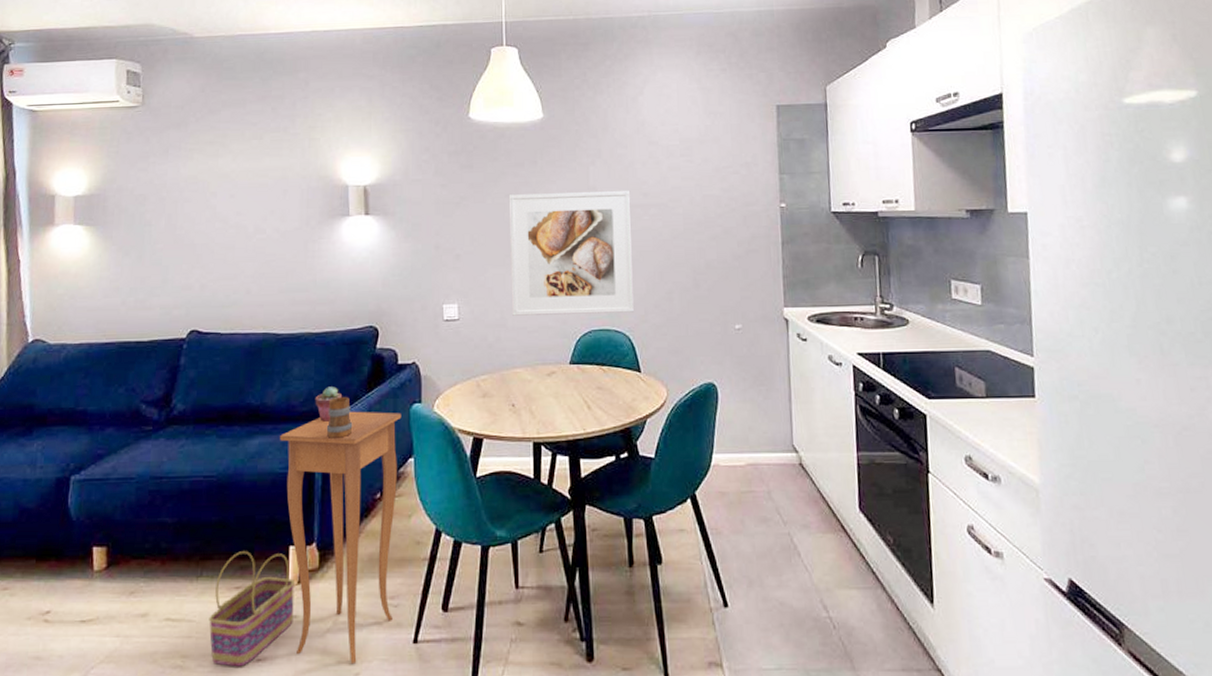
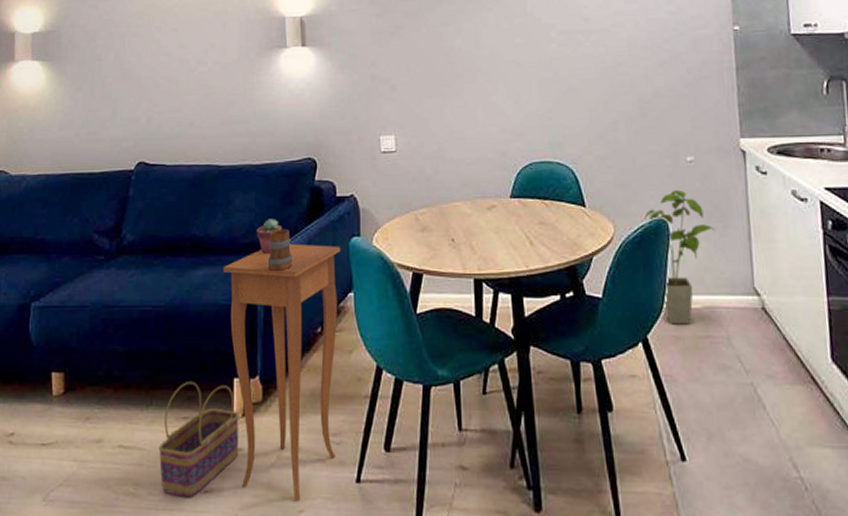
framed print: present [508,190,635,316] -> none [444,15,578,148]
house plant: none [695,356,760,481] -> present [644,190,716,325]

